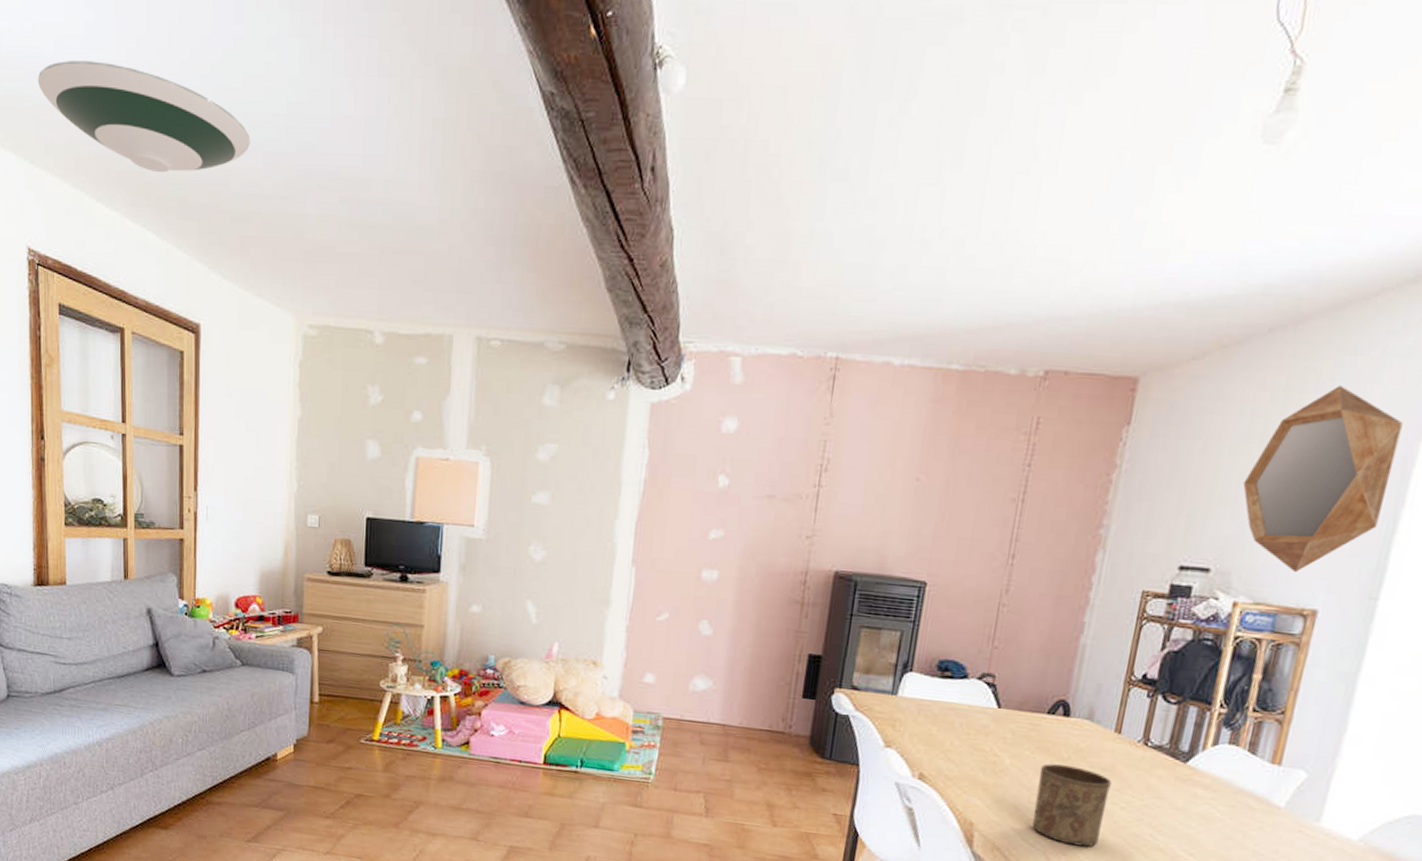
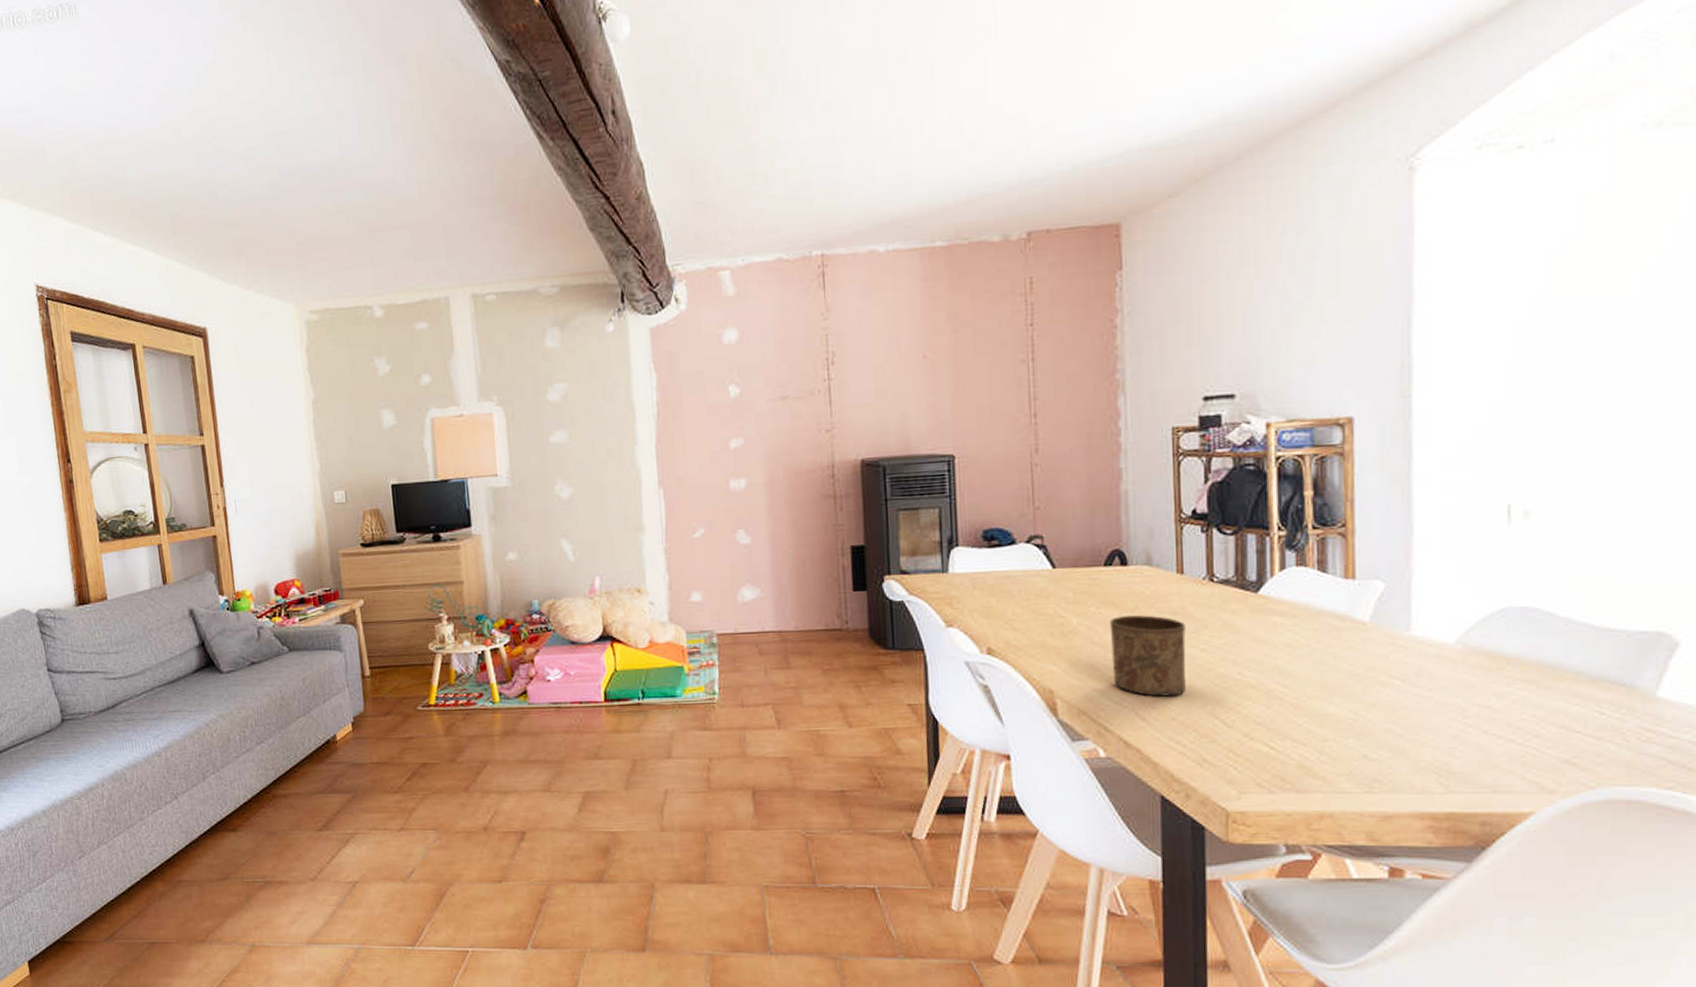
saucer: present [37,61,250,173] -> none [28,105,233,196]
home mirror: present [1243,386,1403,573] -> none [1247,197,1392,384]

